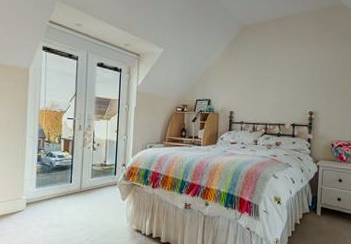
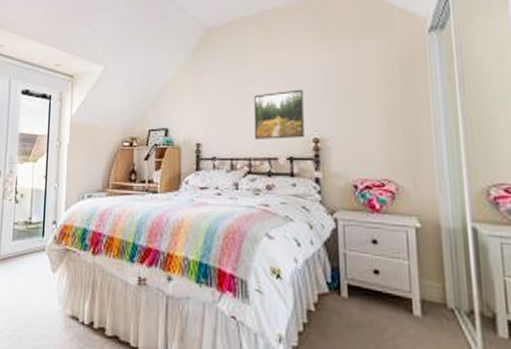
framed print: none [270,76,305,111] -> present [253,89,304,139]

